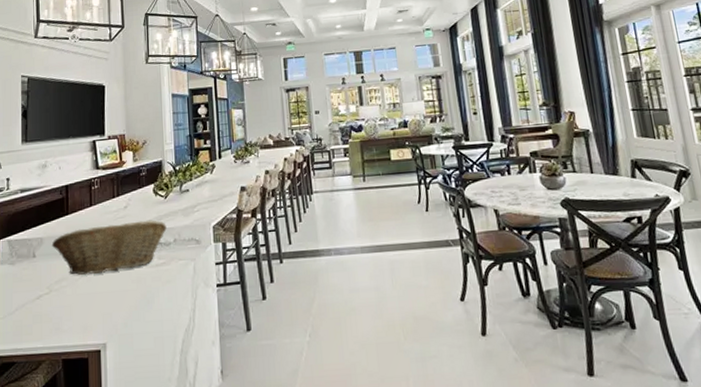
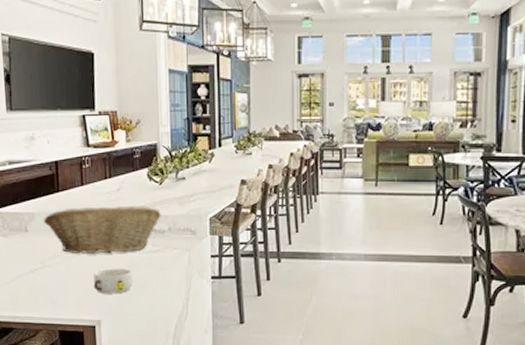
bowl: none [99,285,139,314] -> present [93,268,133,294]

